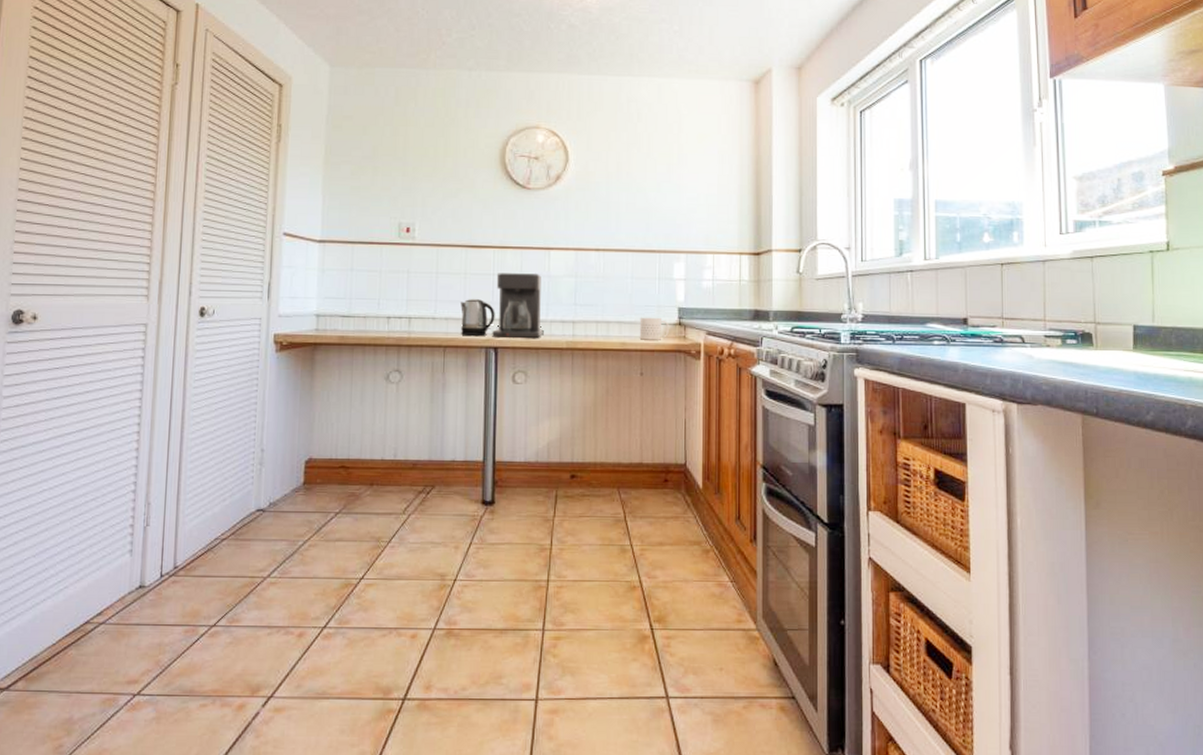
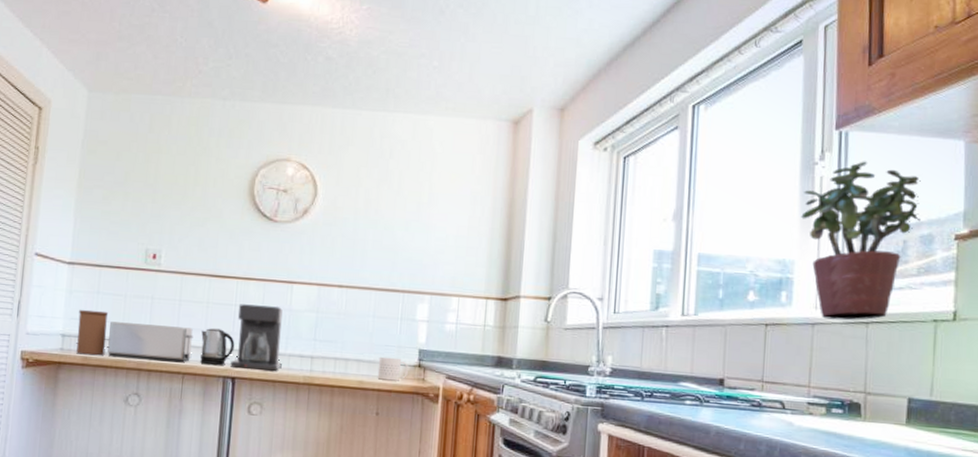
canister: none [332,287,364,334] -> present [76,309,109,355]
toaster: none [365,298,453,336] -> present [108,321,194,363]
potted plant: none [1025,106,1131,256] -> present [801,161,921,321]

